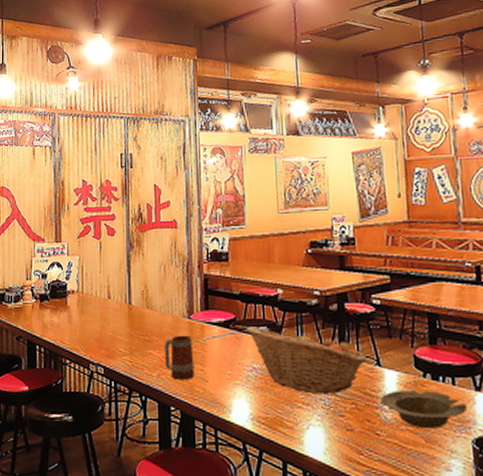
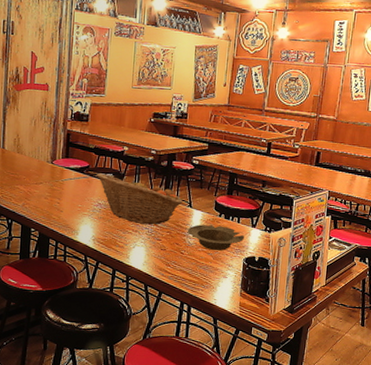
beer mug: present [164,335,195,381] -> none [29,175,53,210]

